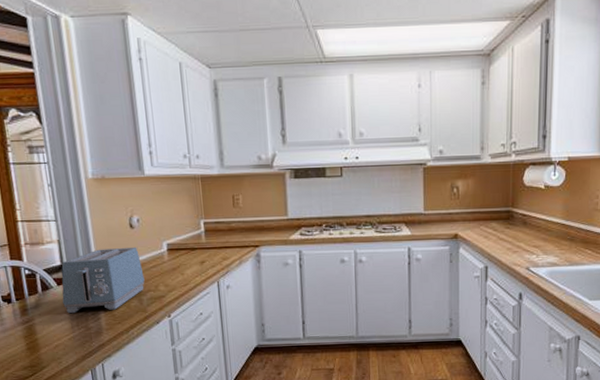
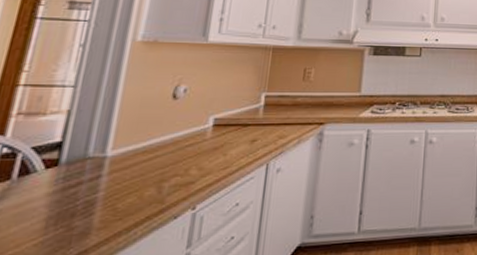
toaster: present [61,246,145,314] -> none [43,121,176,208]

